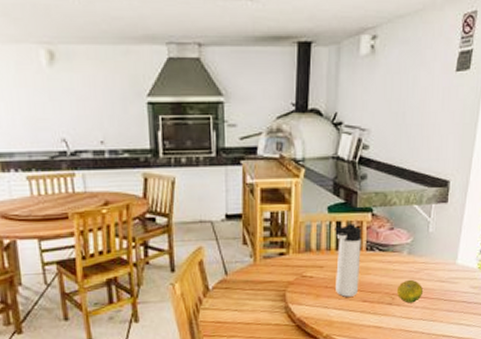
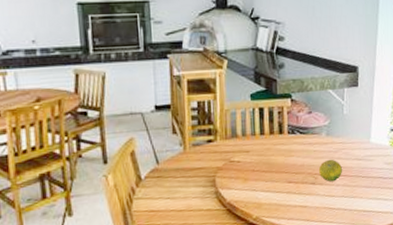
thermos bottle: present [335,224,361,297] -> none [258,109,284,179]

